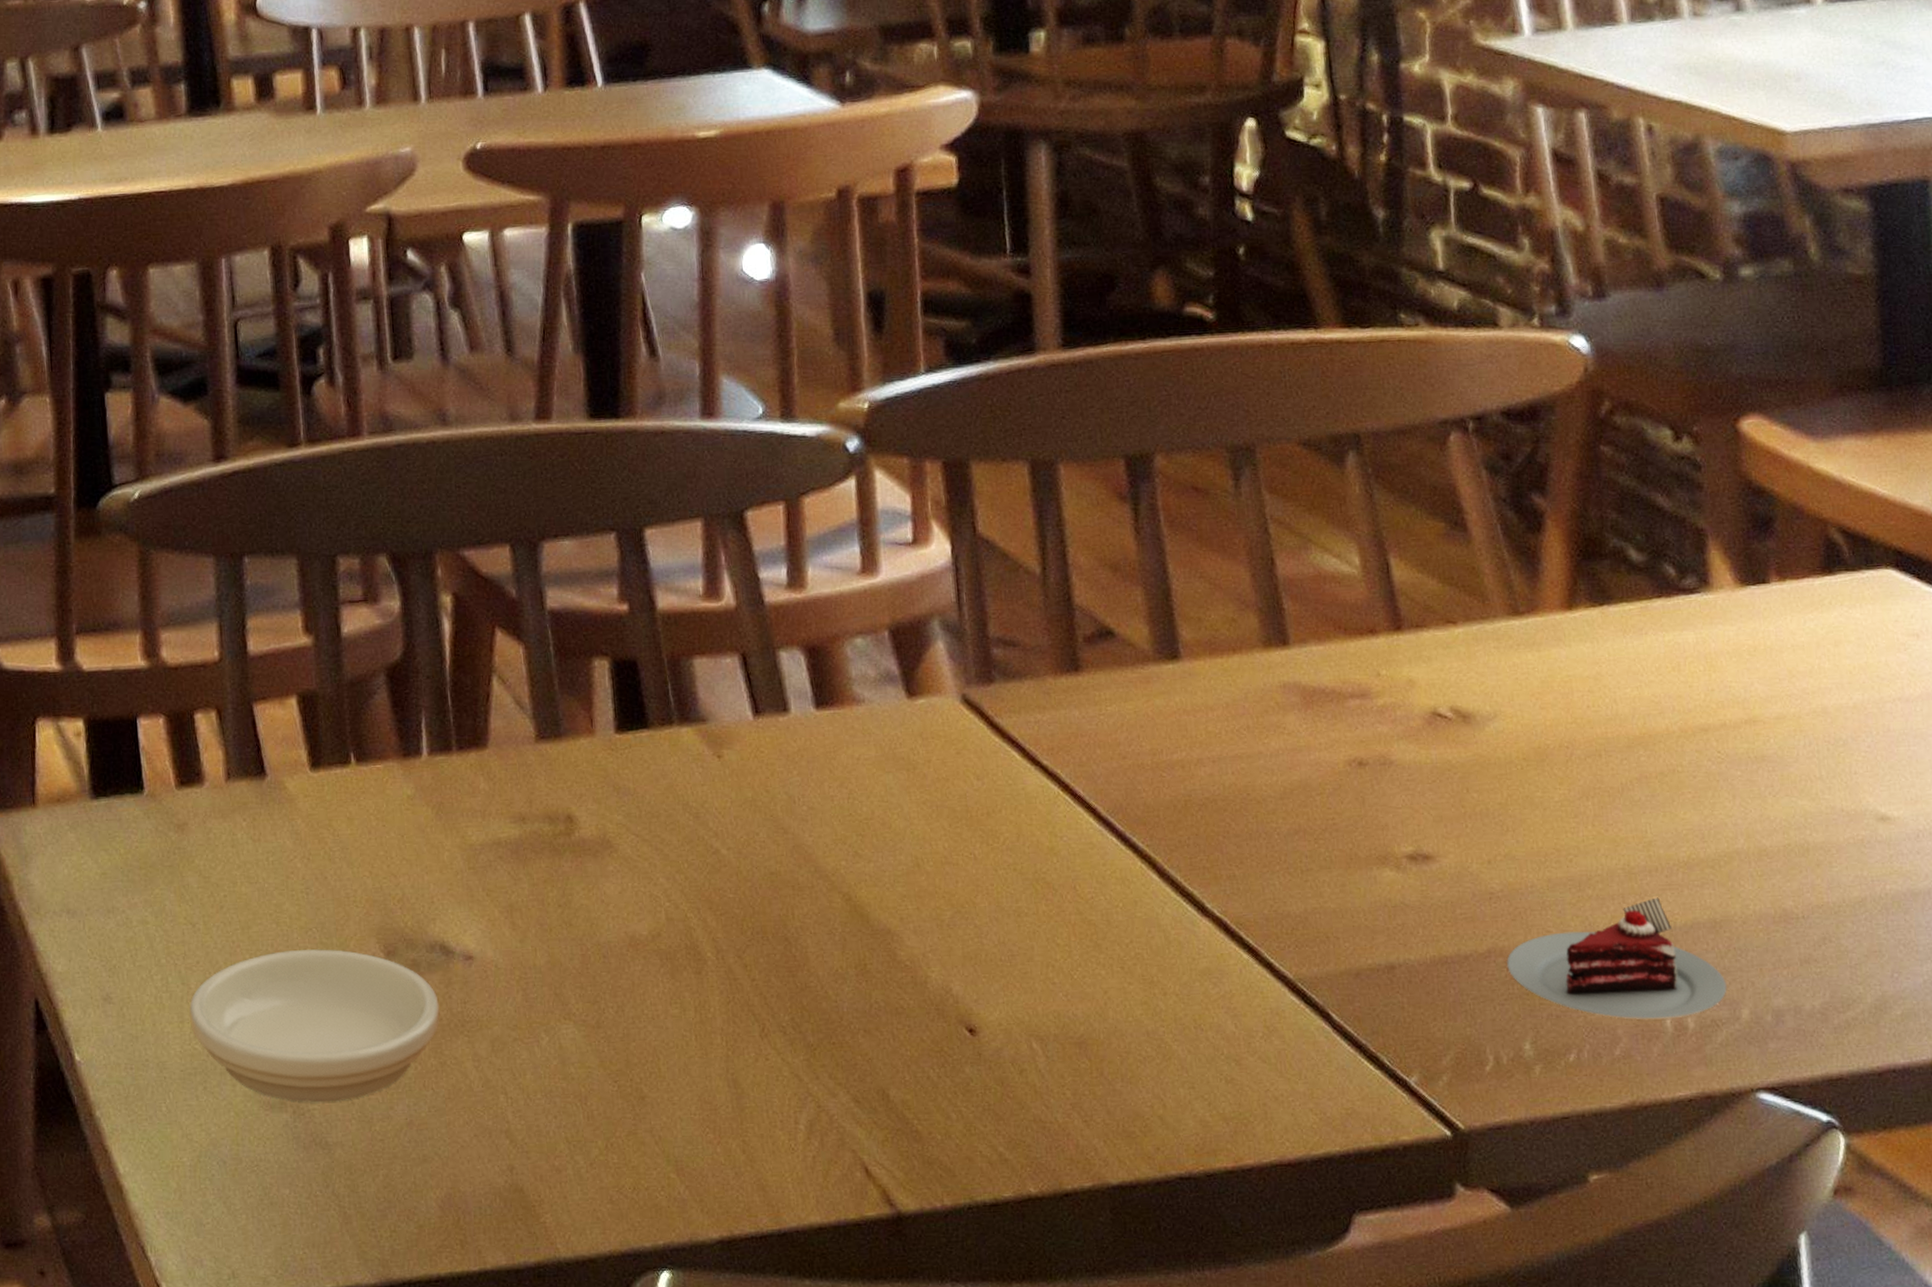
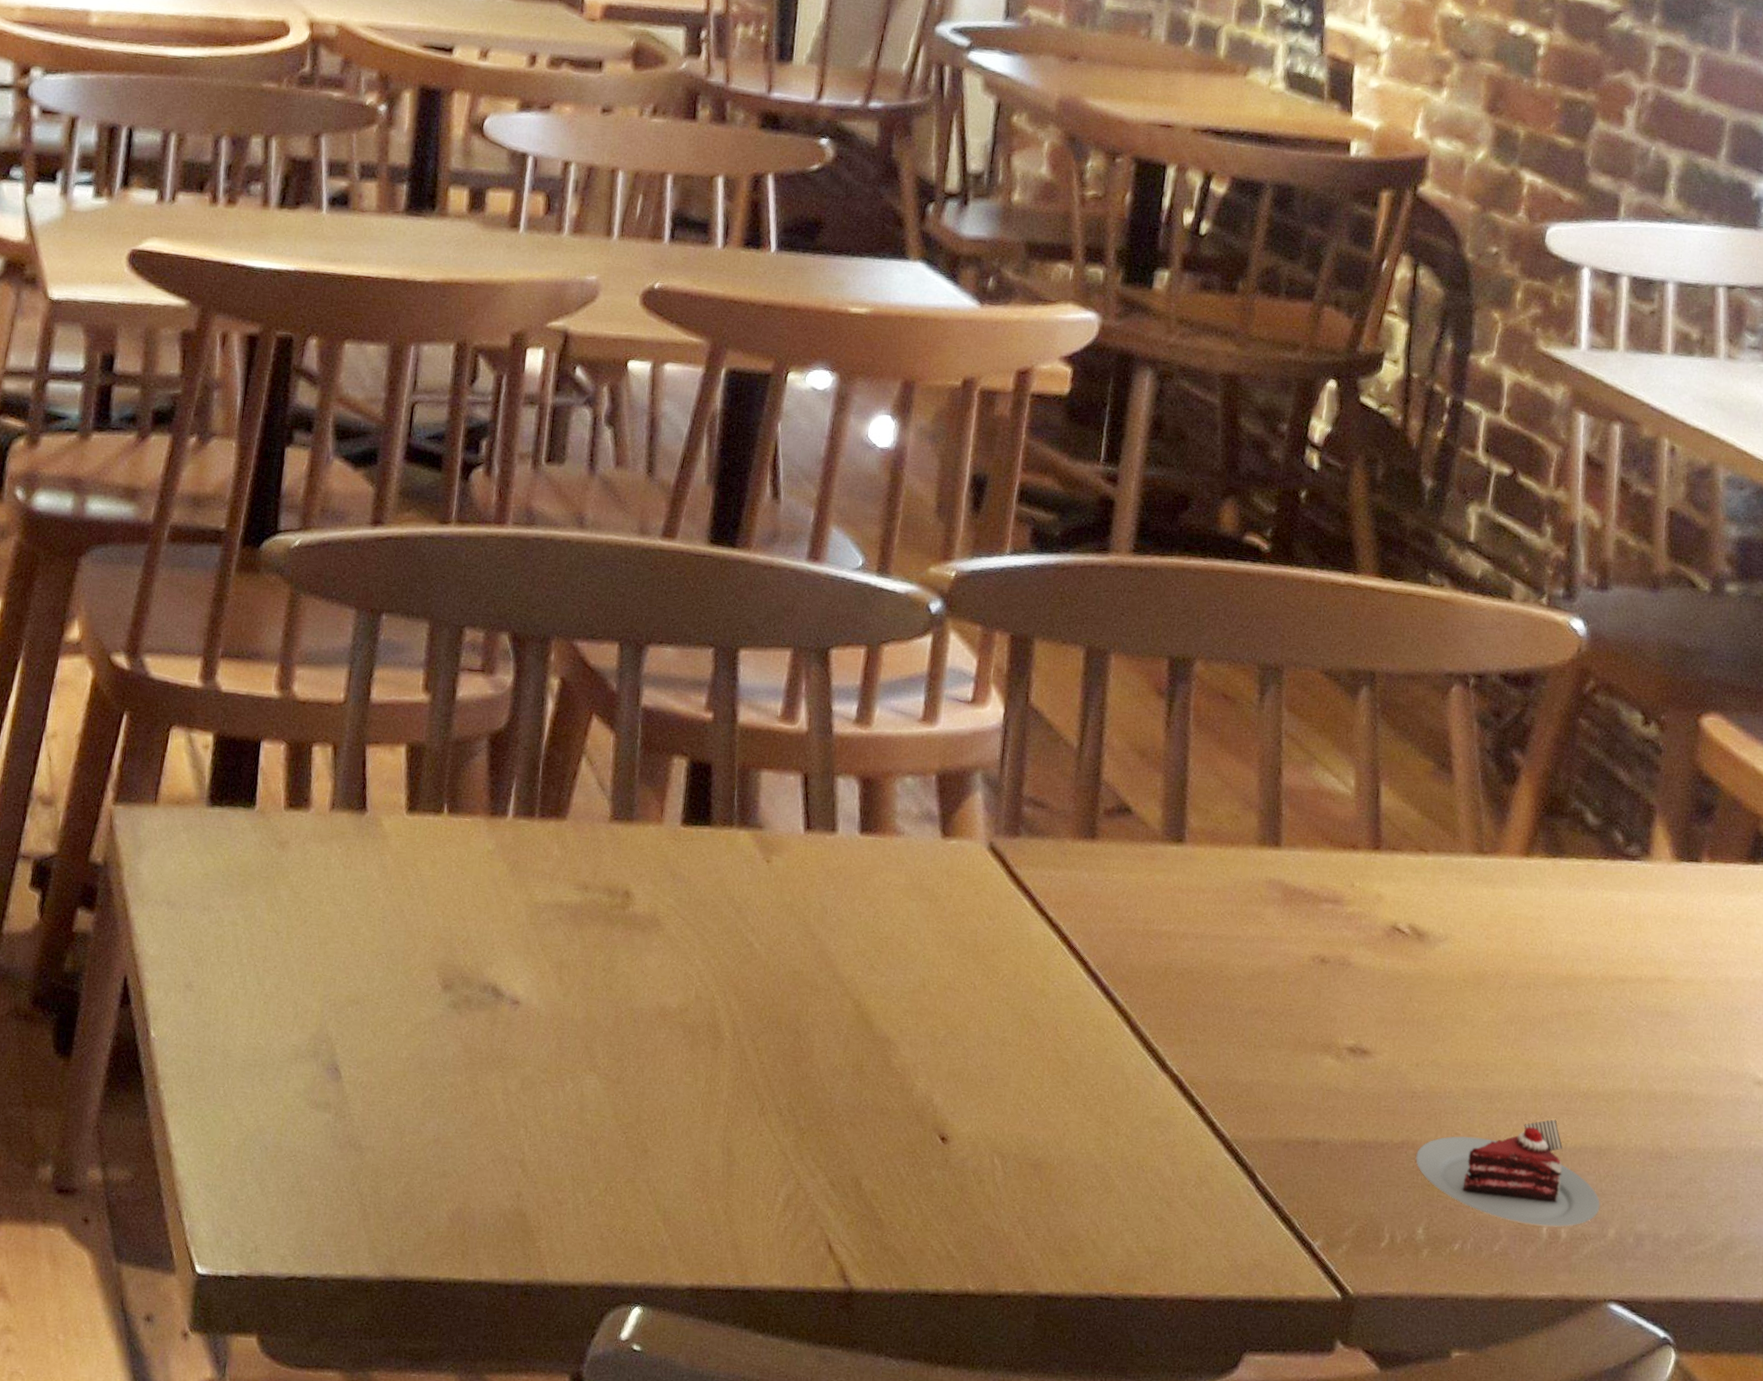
saucer: present [189,949,440,1103] -> none [258,969,482,1111]

